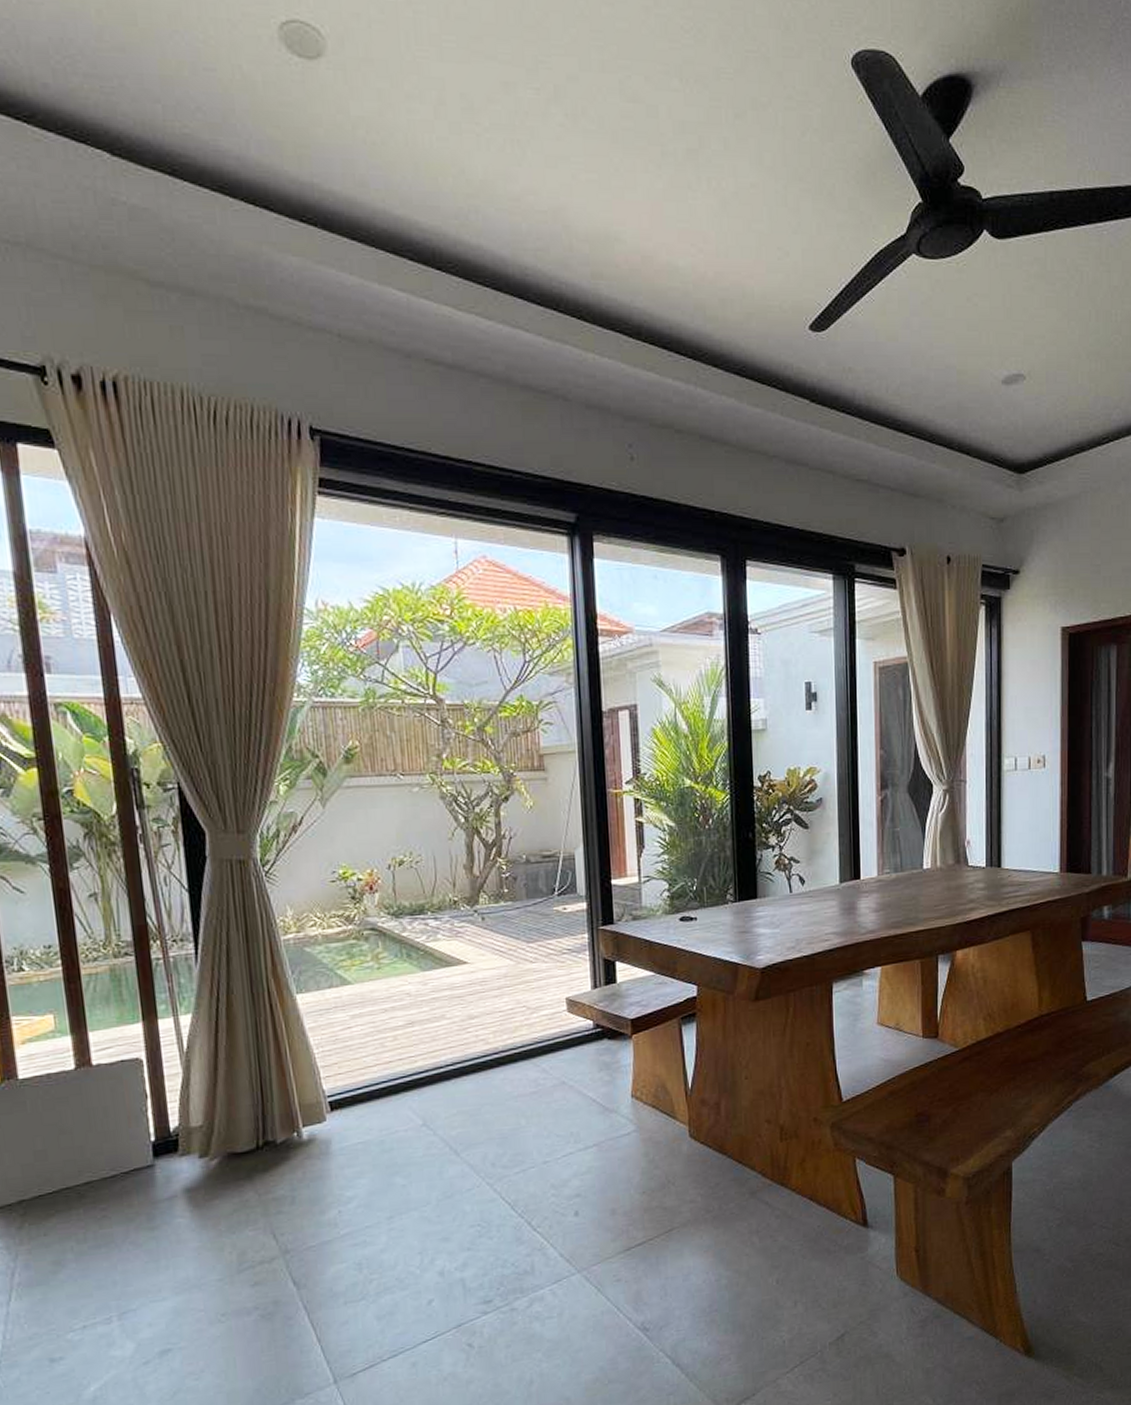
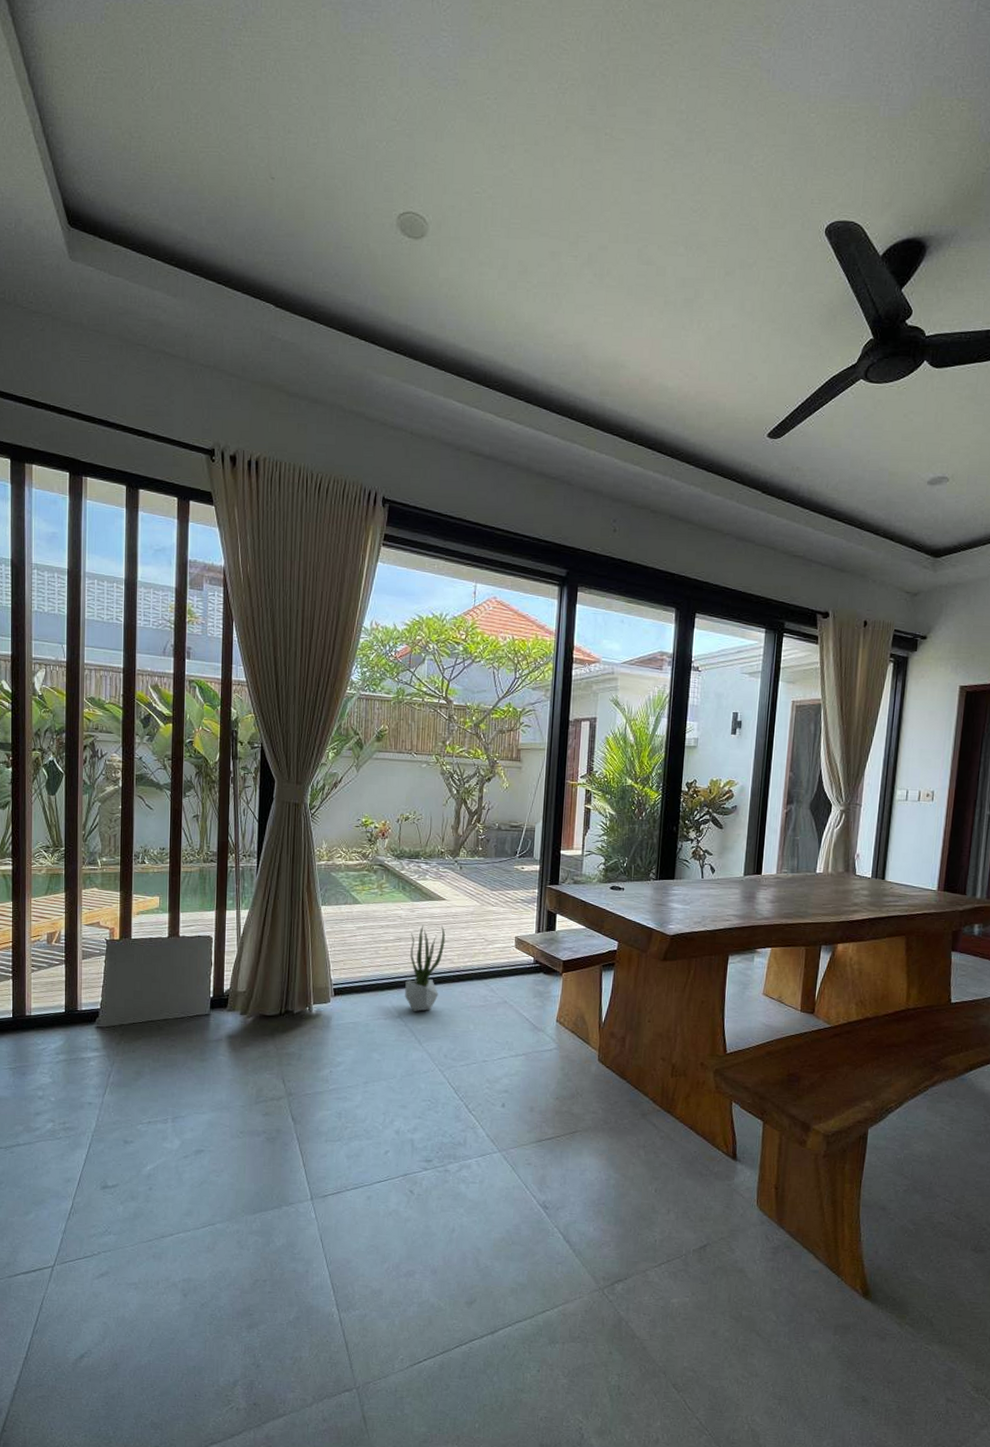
potted plant: none [427,997,475,1114] -> present [405,924,446,1012]

